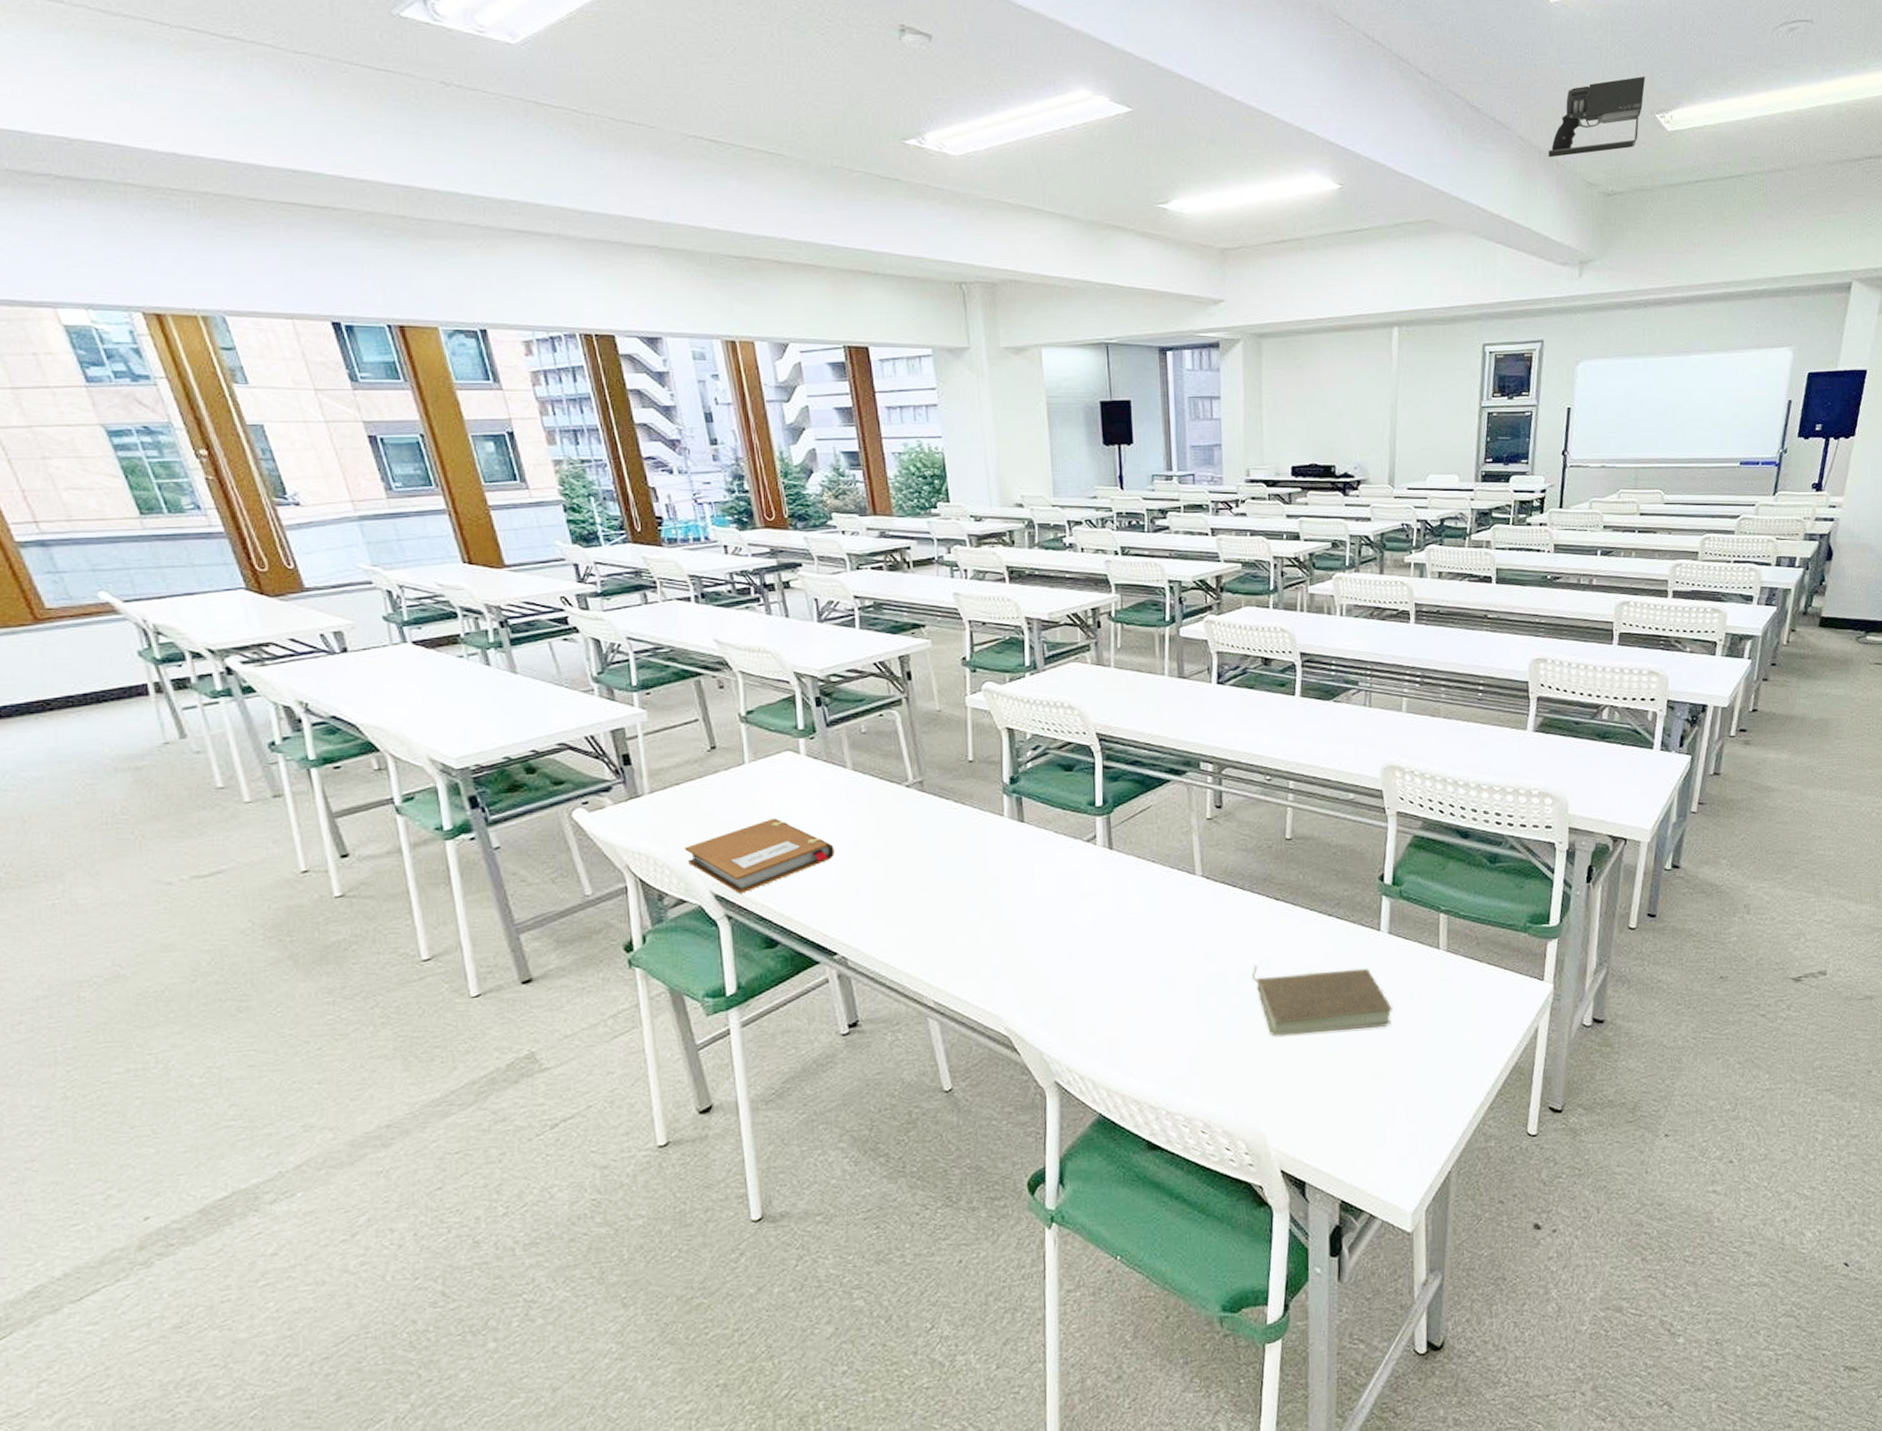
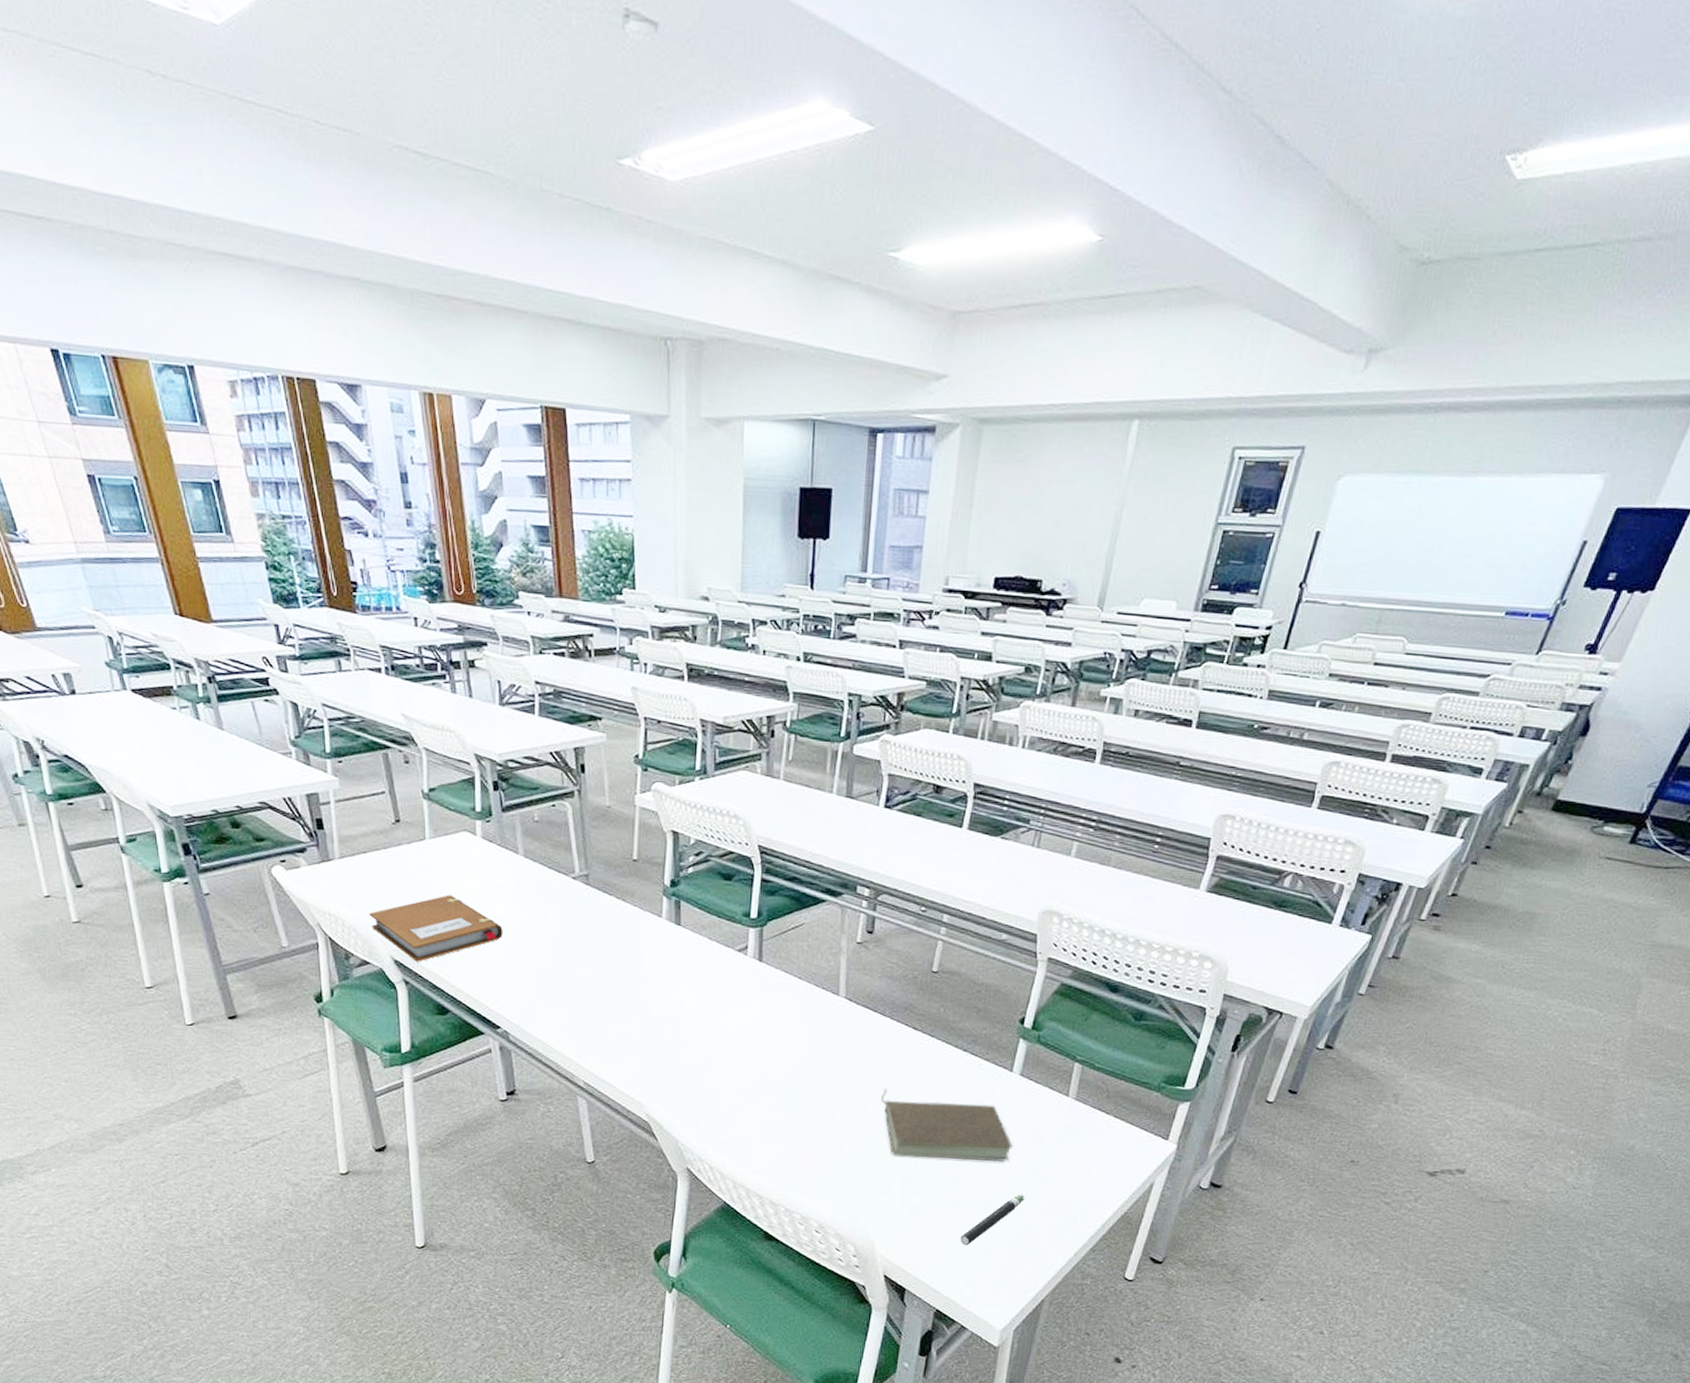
electrical cable: none [1354,1058,1414,1124] -> present [960,1194,1025,1246]
projector: present [1548,77,1645,158] -> none [1358,101,1504,211]

